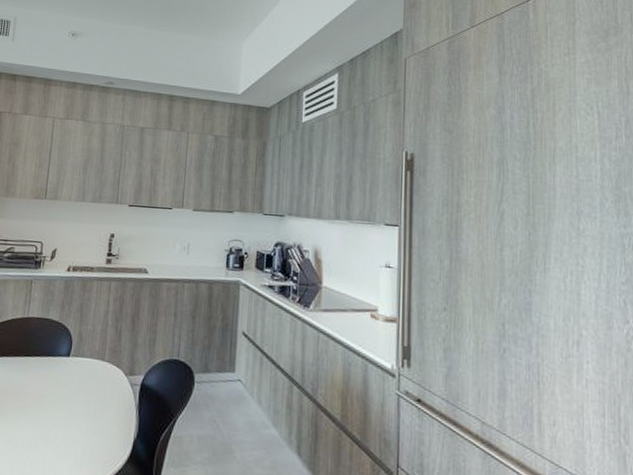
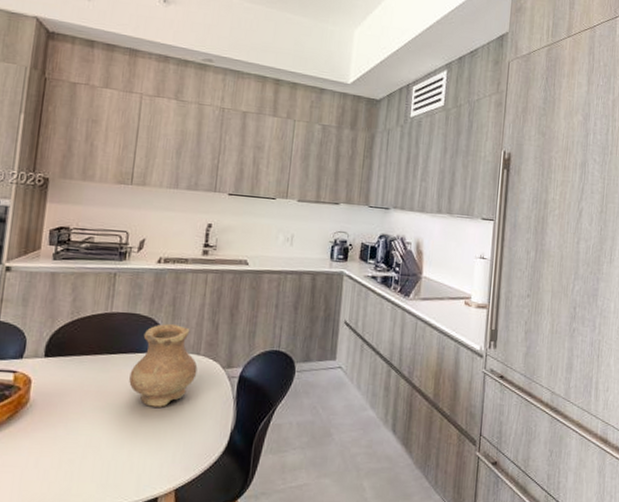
vase: none [42,329,103,411] -> present [129,323,198,407]

